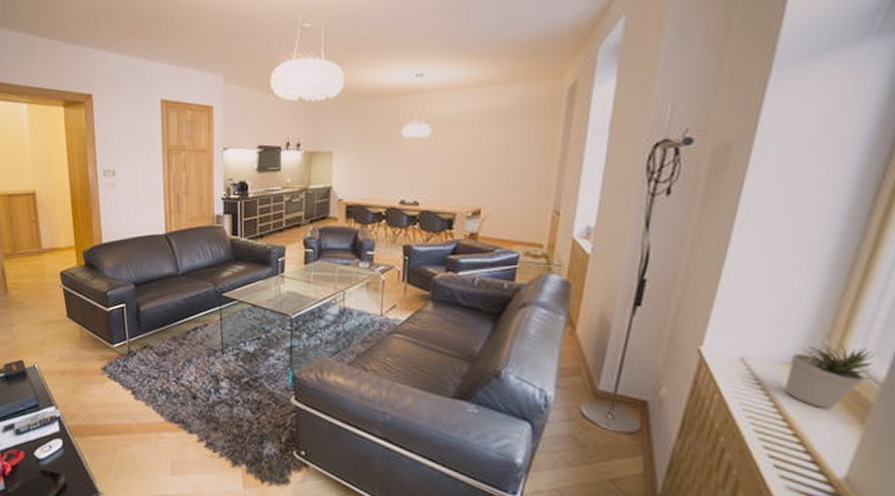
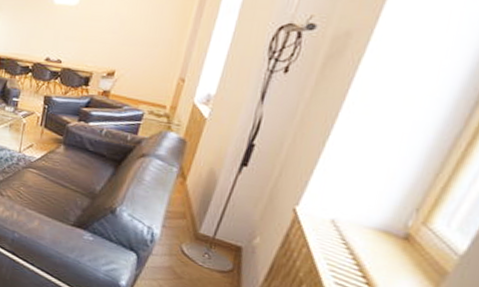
potted plant: present [785,342,874,409] -> none [368,215,457,273]

